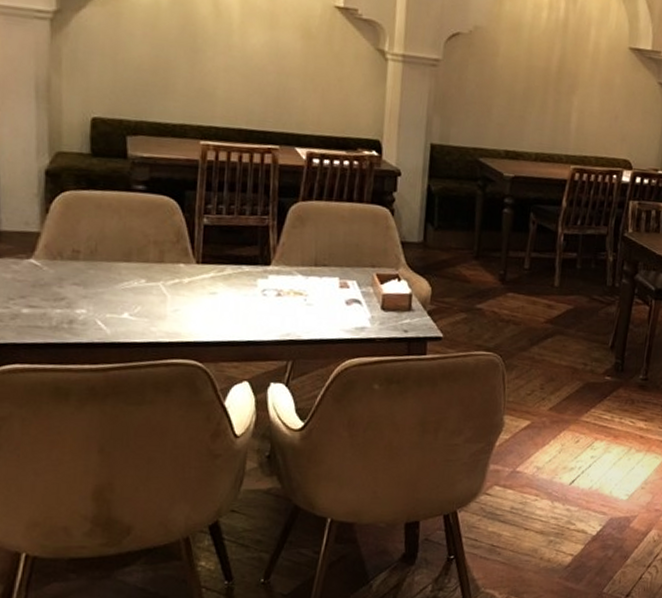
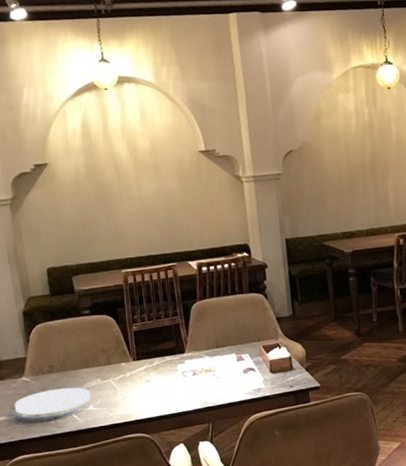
plate: none [11,282,128,315] -> present [14,387,91,415]

